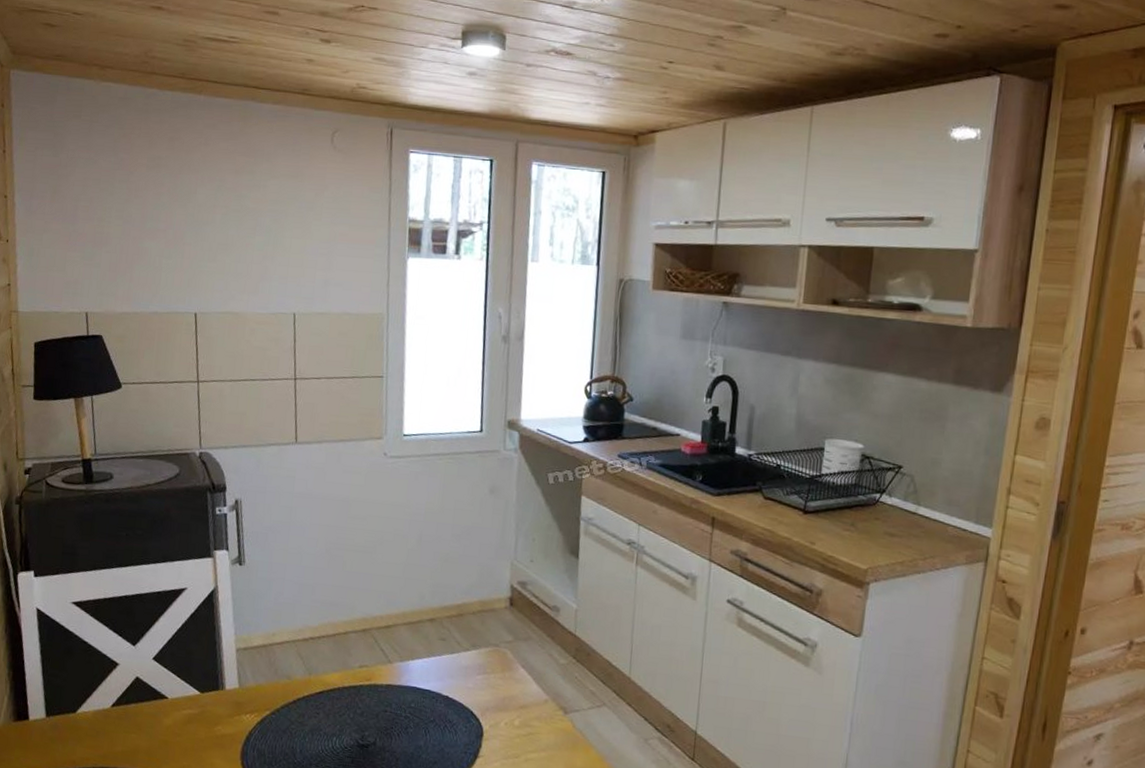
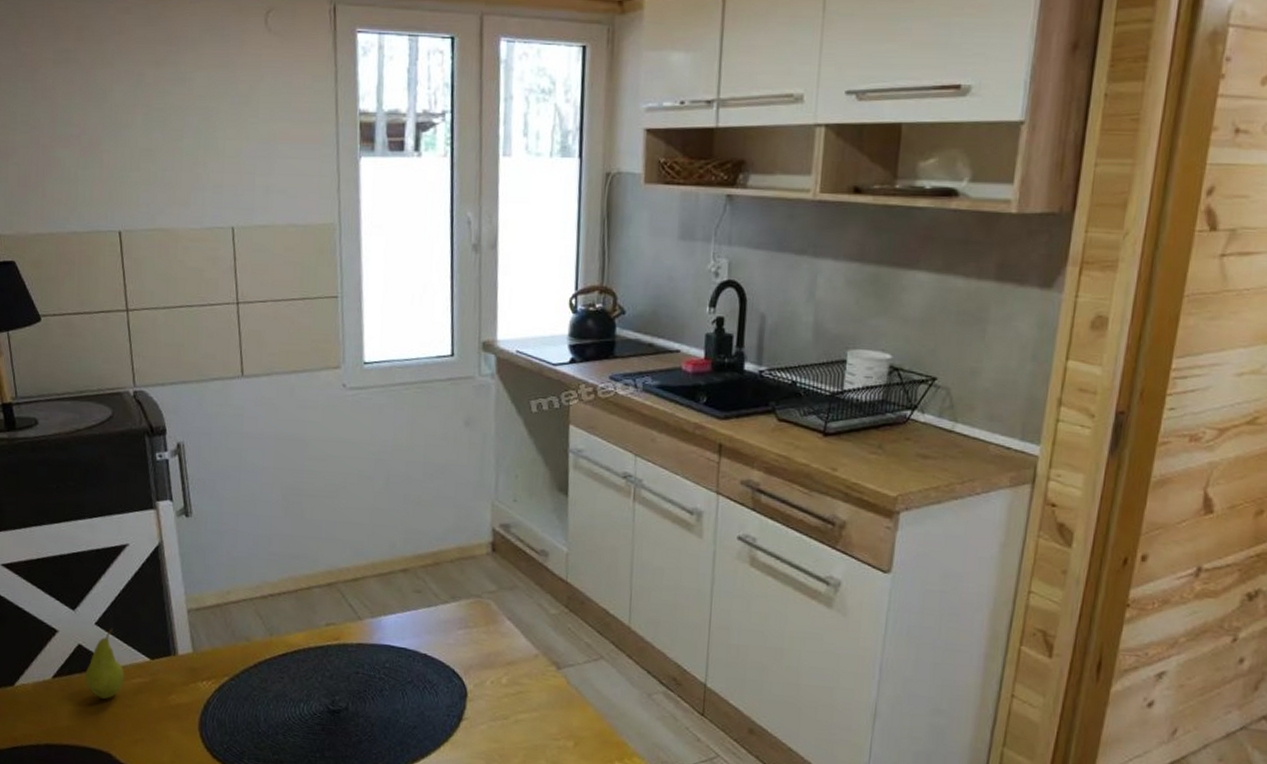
fruit: none [140,663,177,728] -> present [85,628,125,700]

